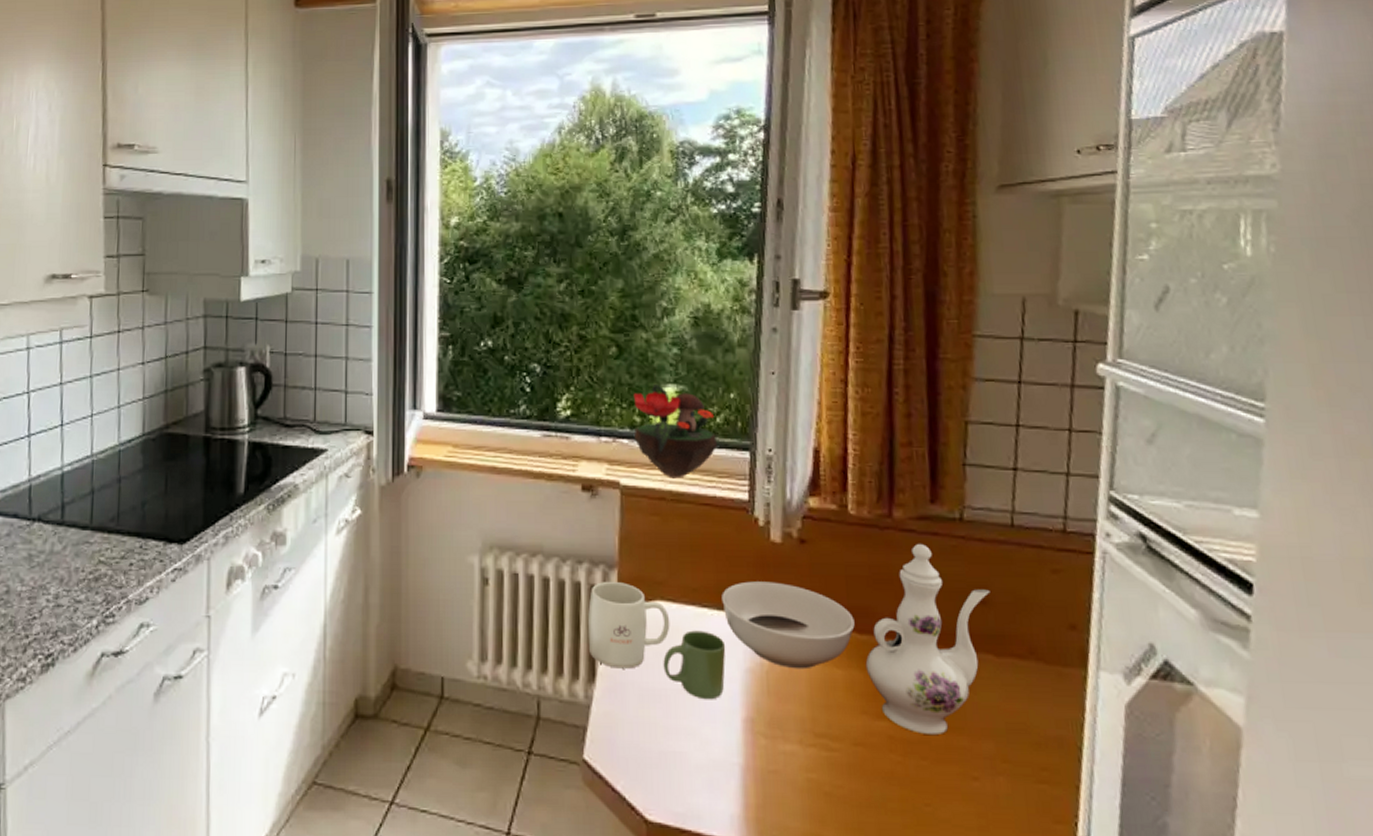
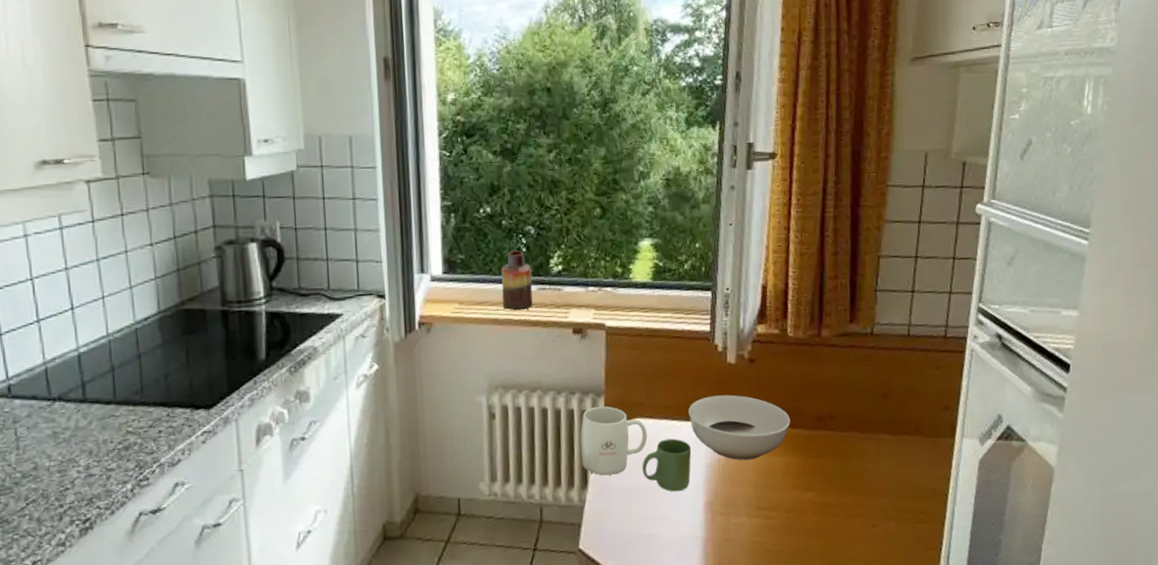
vase: none [502,390,537,459] -> present [501,250,533,311]
potted flower: present [633,385,718,479] -> none [615,239,686,318]
ewer: present [865,543,990,736] -> none [797,354,890,499]

